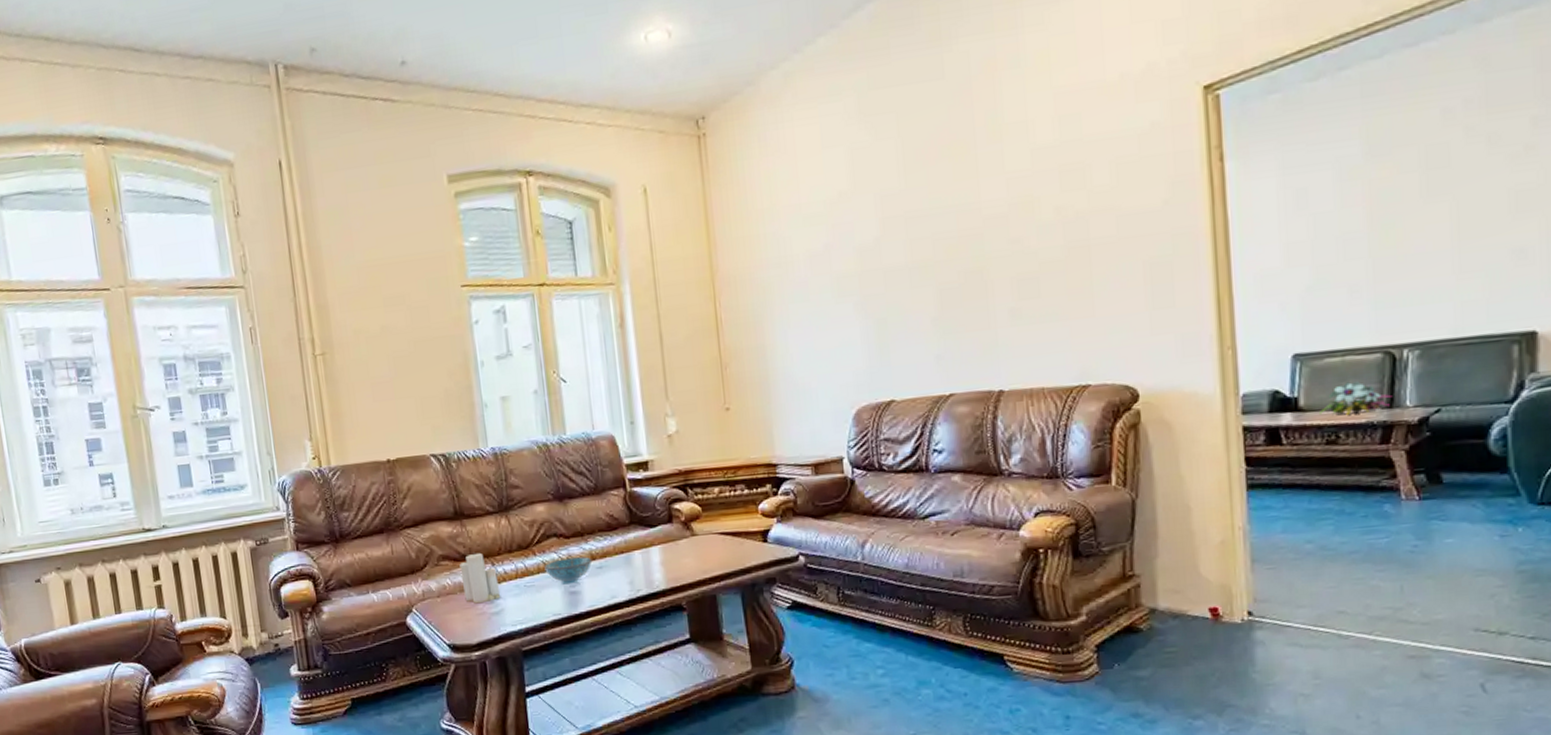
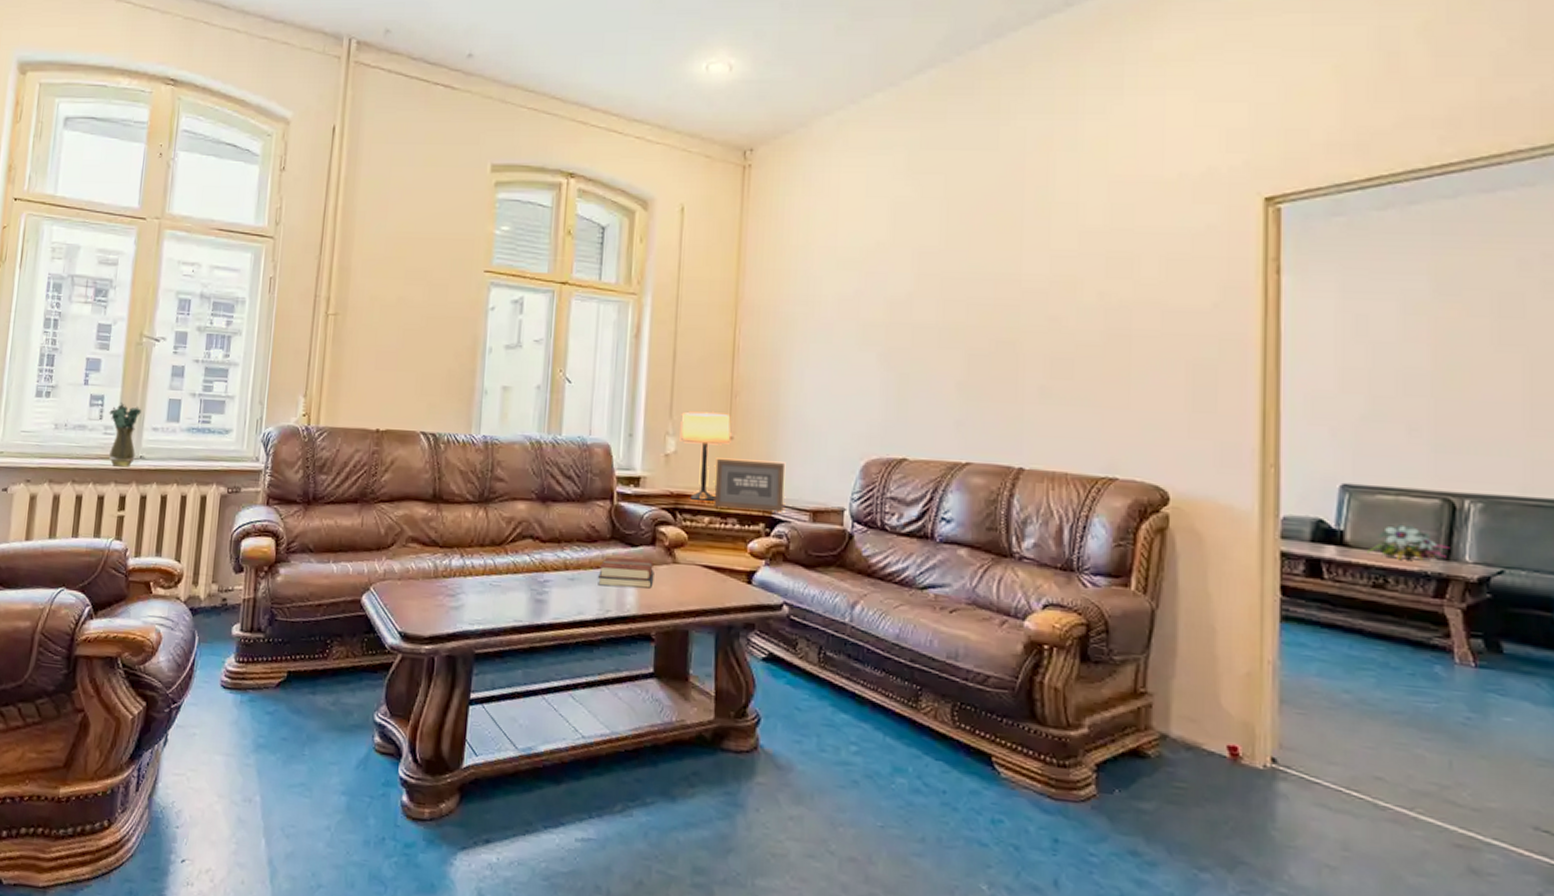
vase: none [121,477,158,540] -> present [109,403,141,468]
candle: present [459,551,501,604] -> none [426,539,465,595]
decorative bowl: present [544,556,593,585] -> none [514,563,565,591]
books: none [623,536,677,569] -> present [598,557,654,589]
table lamp: none [678,387,727,475] -> present [681,412,731,502]
picture frame: none [716,425,787,477] -> present [713,459,786,512]

